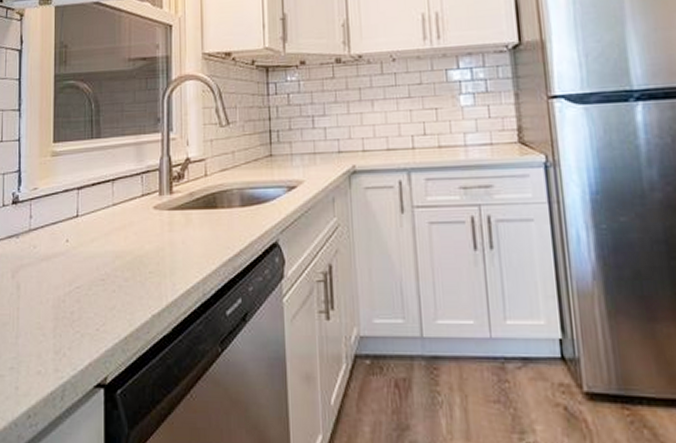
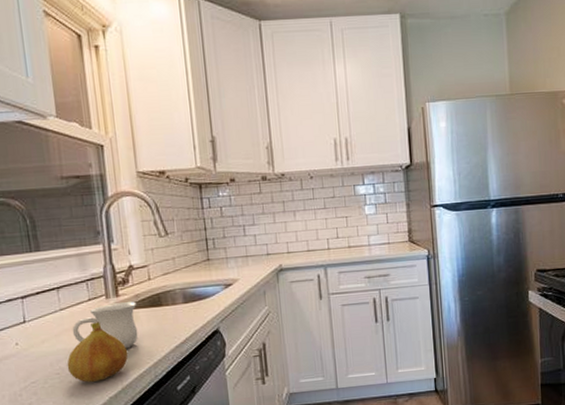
fruit: none [113,222,177,294] -> present [67,322,128,383]
mug: none [122,201,190,257] -> present [72,302,138,349]

